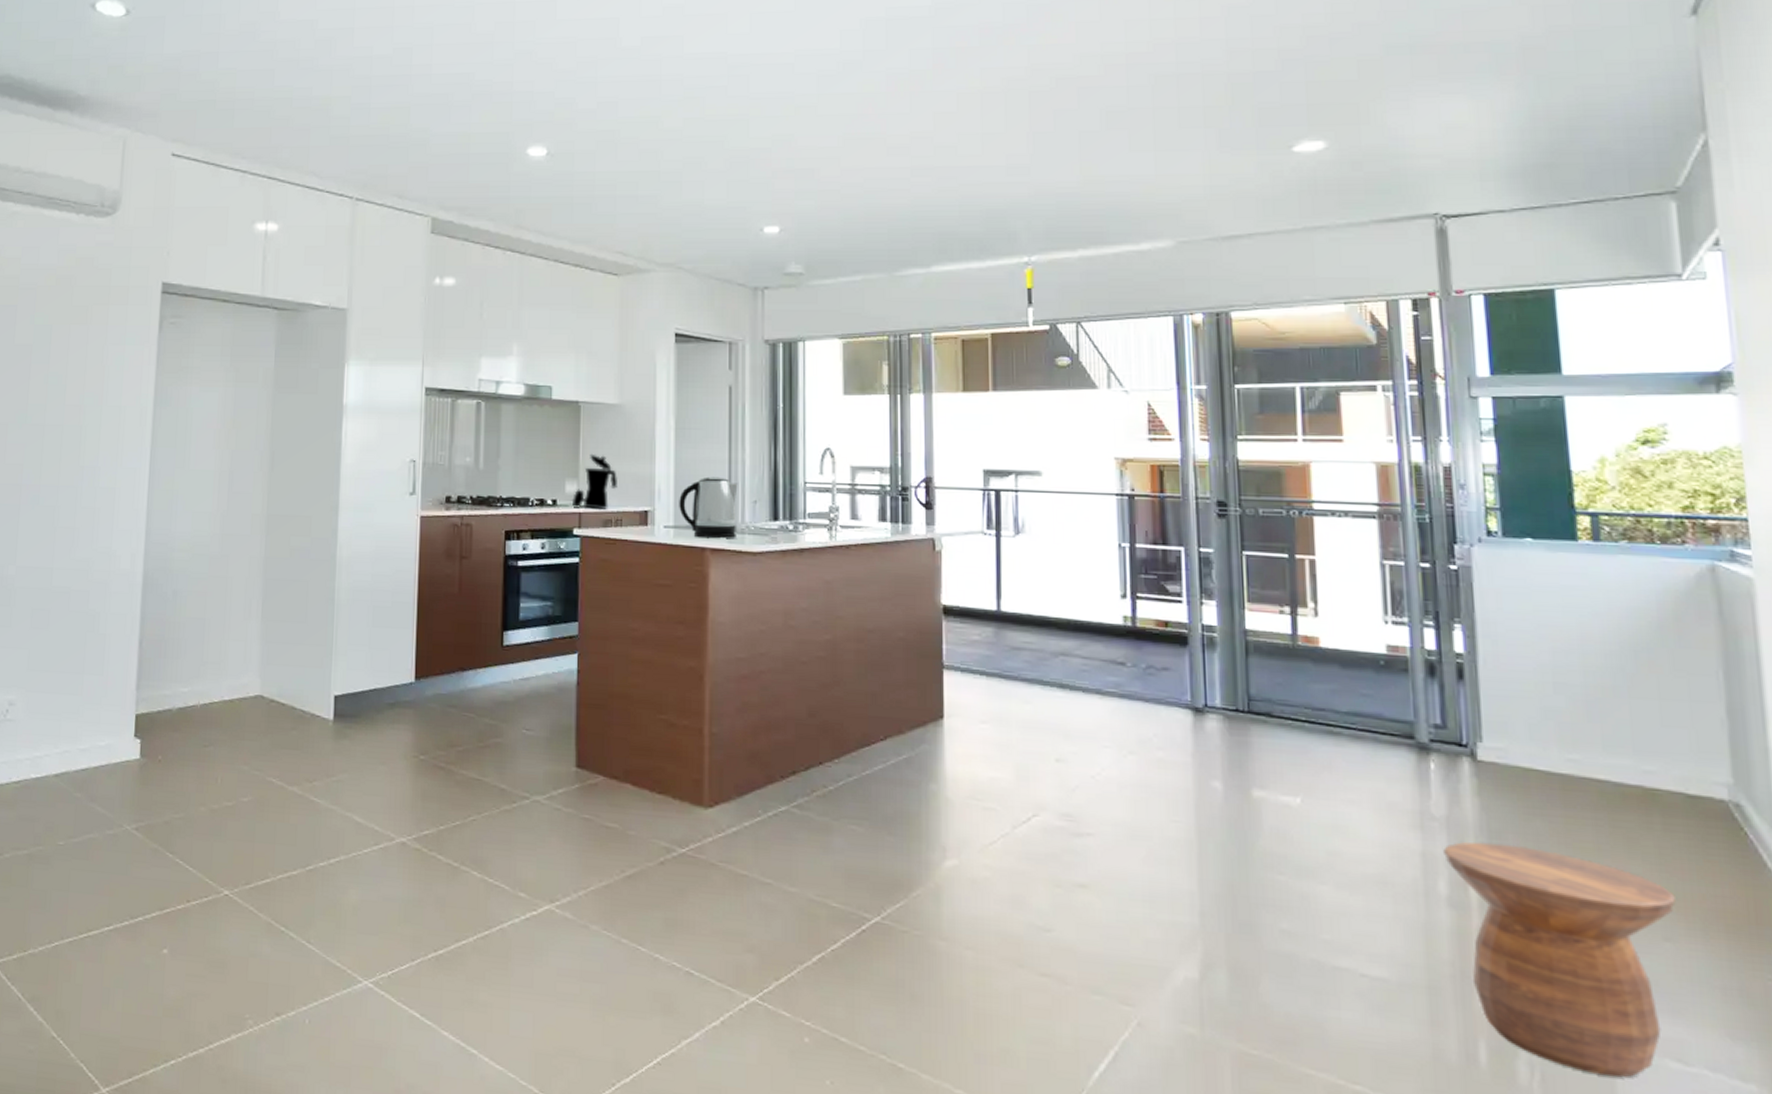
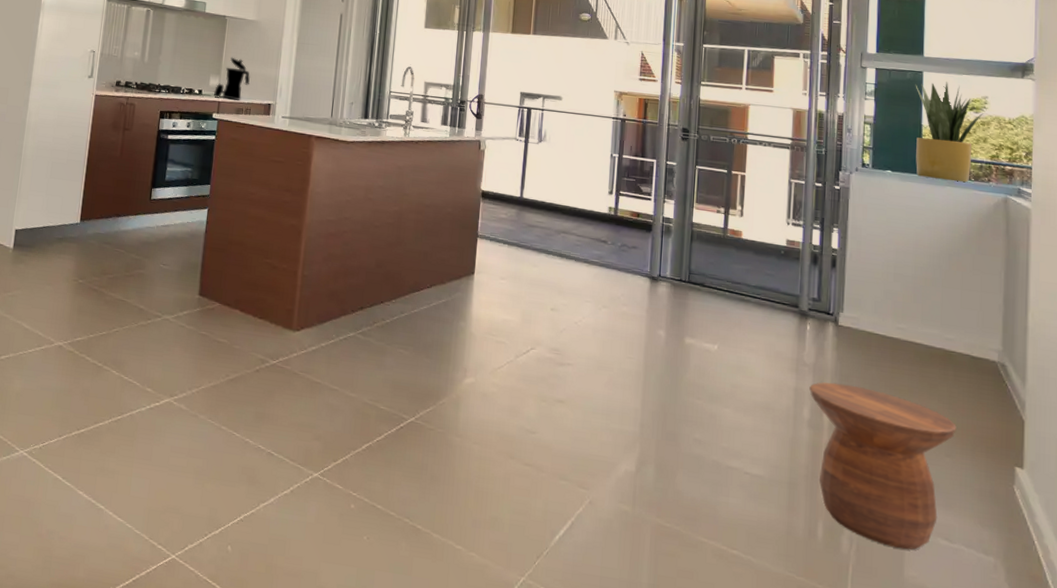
kettle: present [679,476,738,540] -> none [294,81,340,131]
planter: none [1554,408,1665,548] -> present [915,82,984,183]

